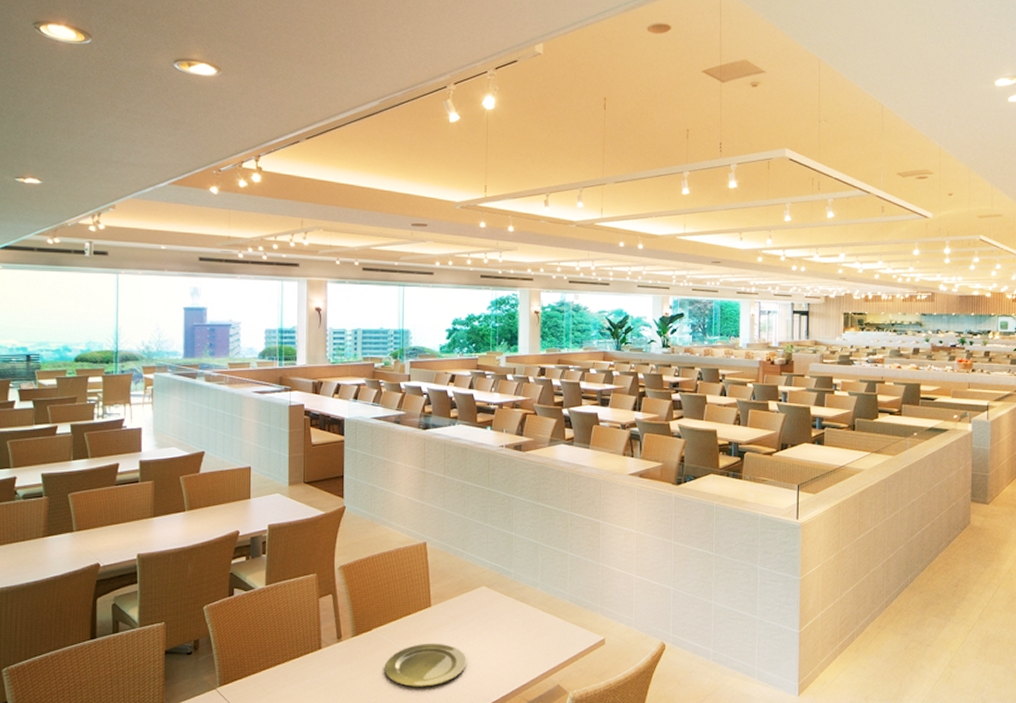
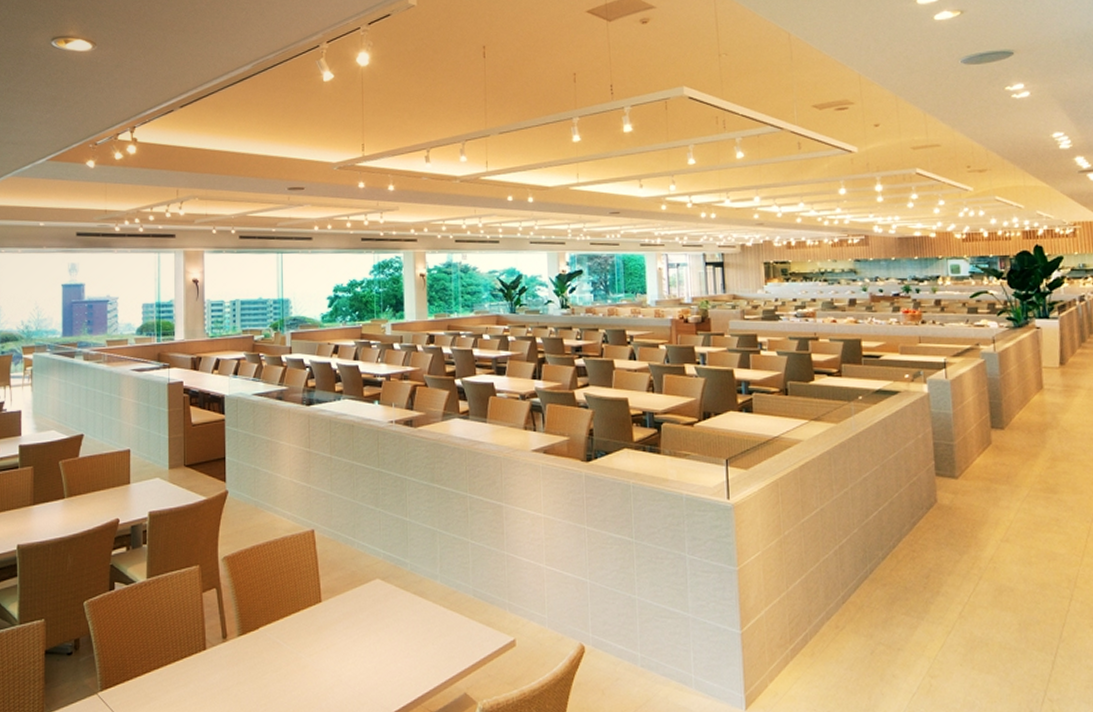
plate: present [384,643,466,687] -> none [273,643,362,694]

